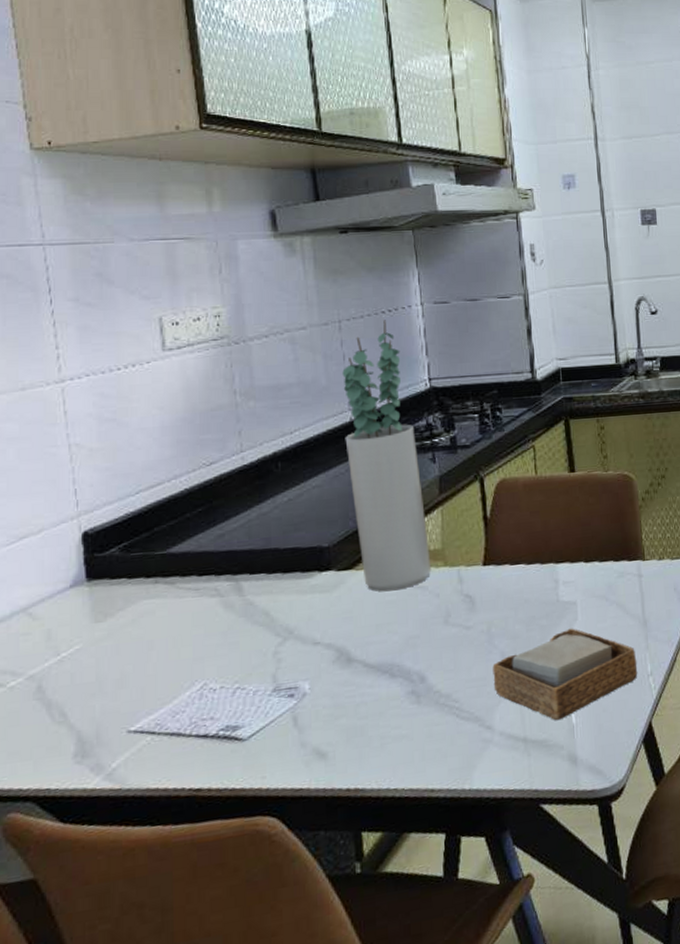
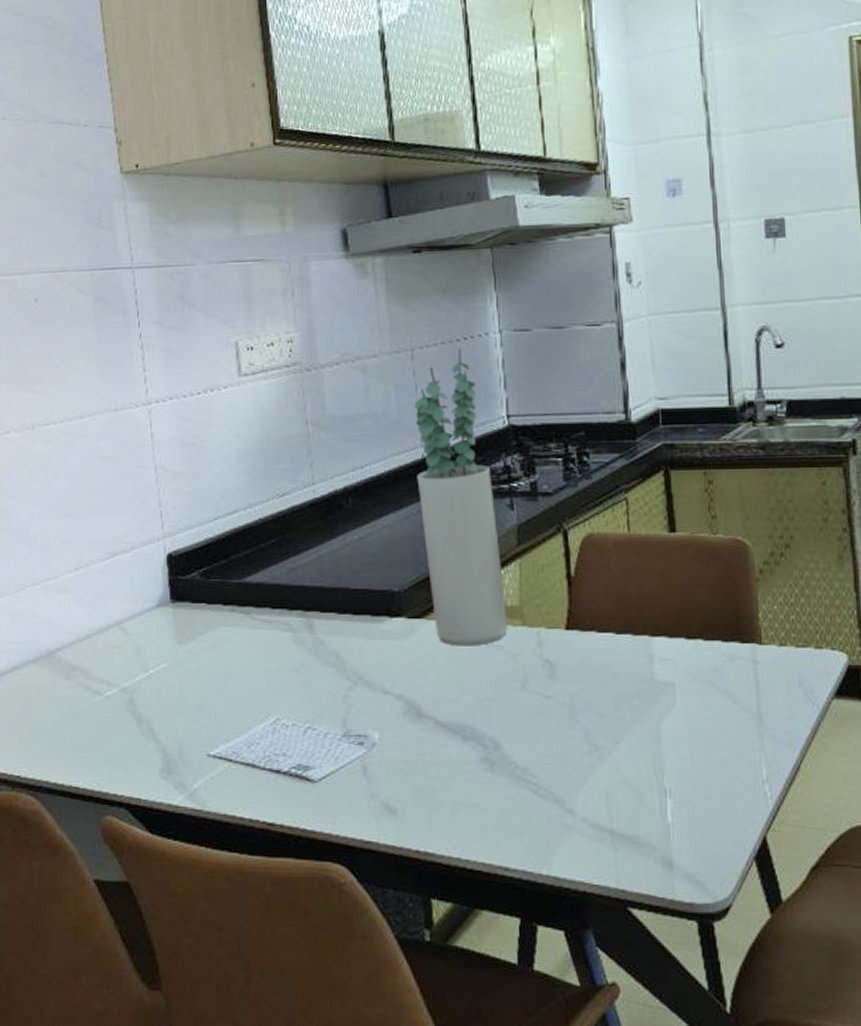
napkin holder: present [492,628,638,721] -> none [575,713,750,817]

